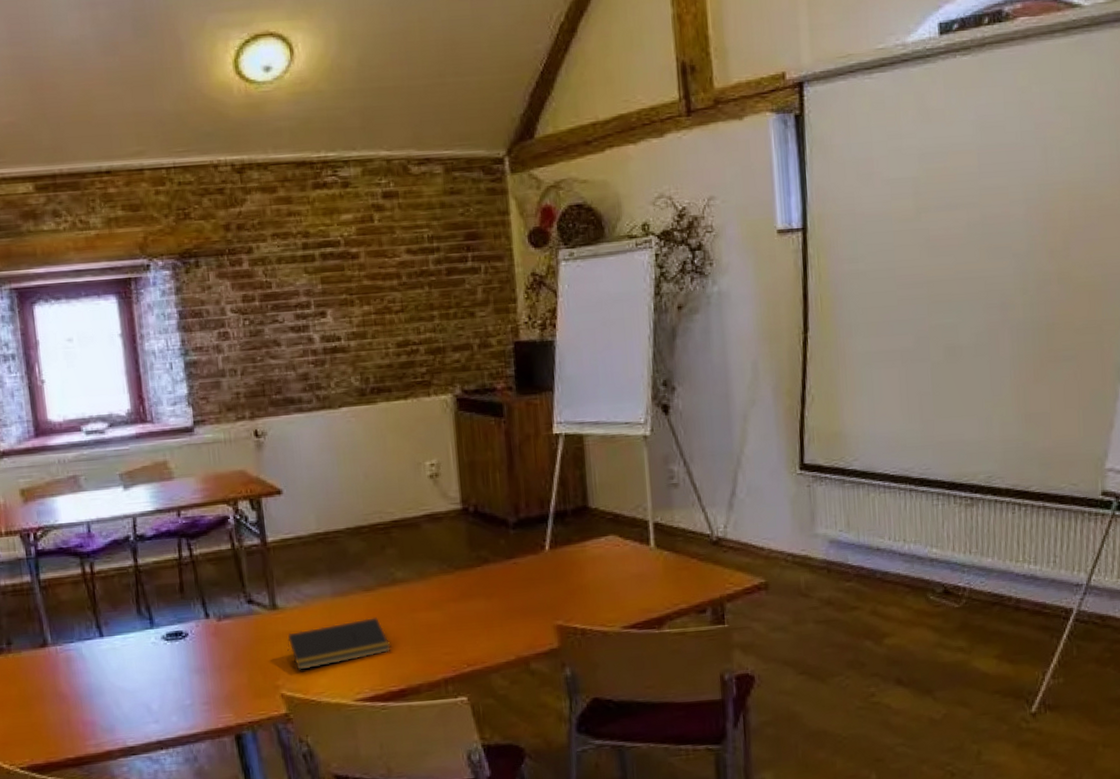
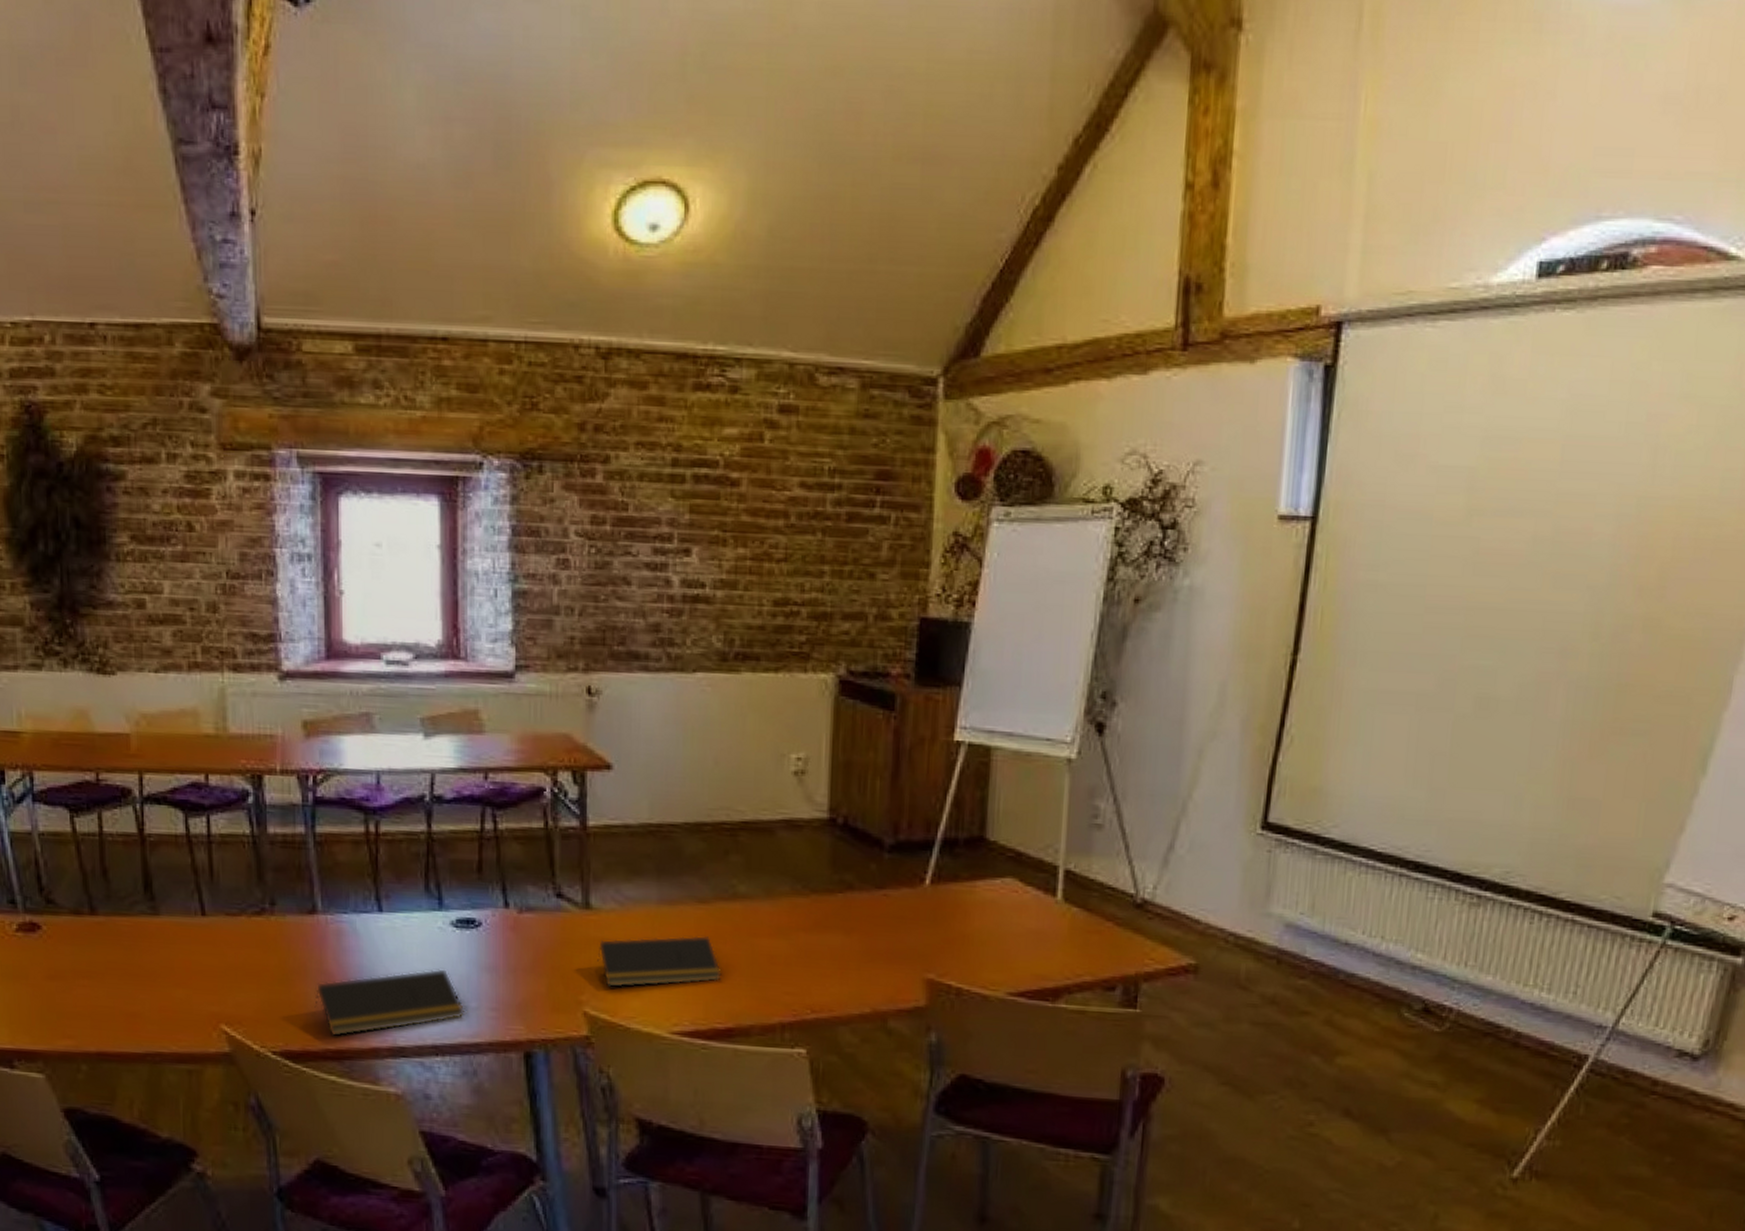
notepad: none [52,676,182,747] -> present [314,969,465,1037]

